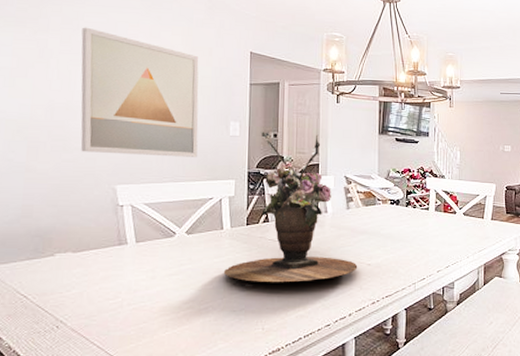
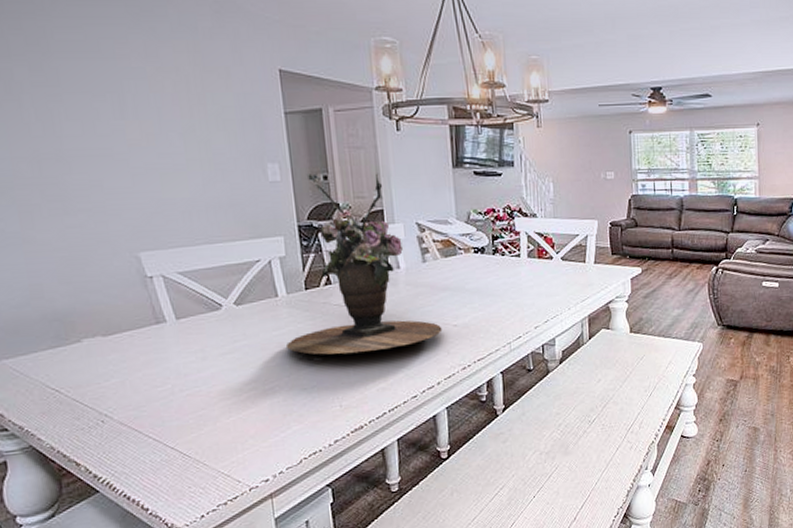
wall art: present [80,27,199,157] -> none [54,48,233,215]

